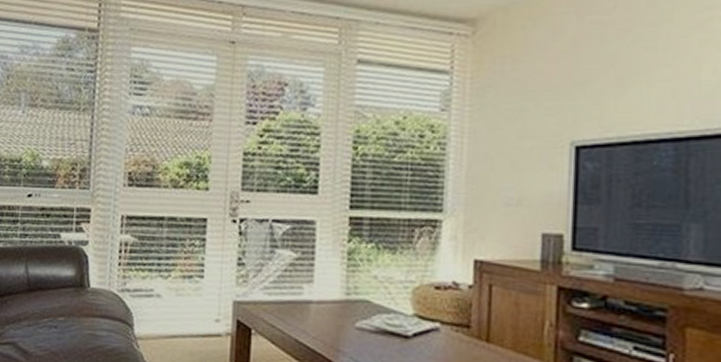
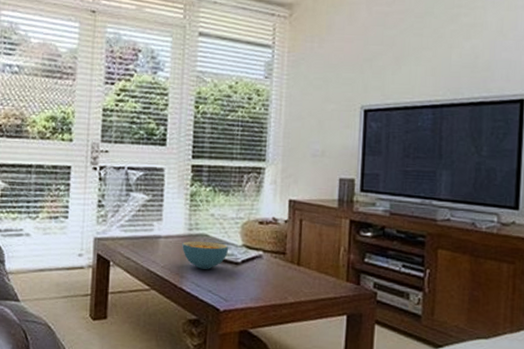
cereal bowl: none [338,307,397,343] -> present [182,240,229,269]

